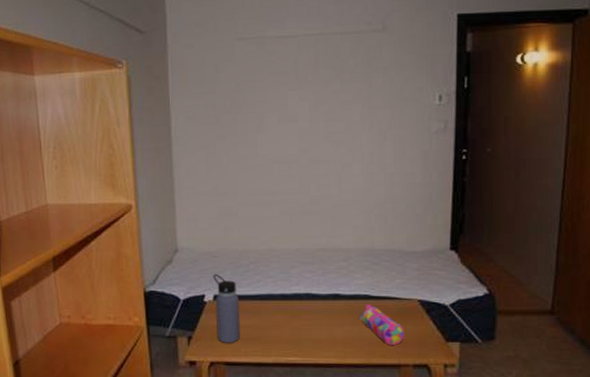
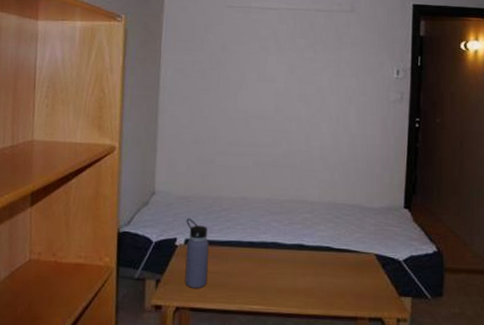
pencil case: present [359,304,404,346] -> none [321,255,362,298]

